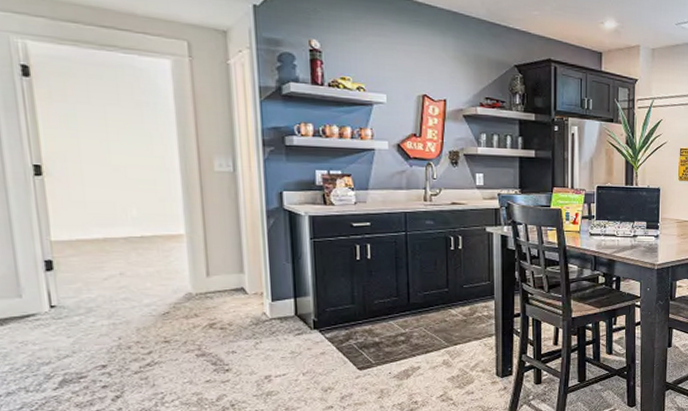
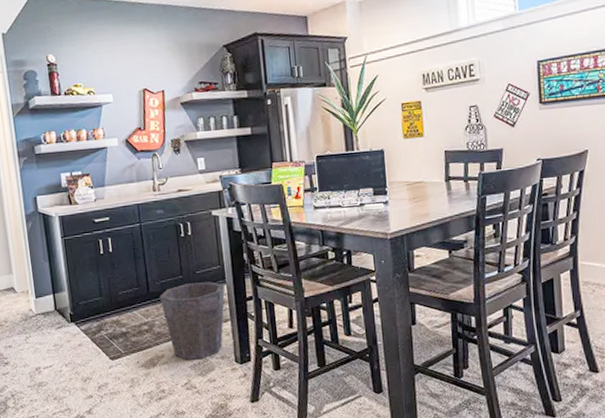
waste bin: none [421,297,493,373] -> present [160,282,225,360]

